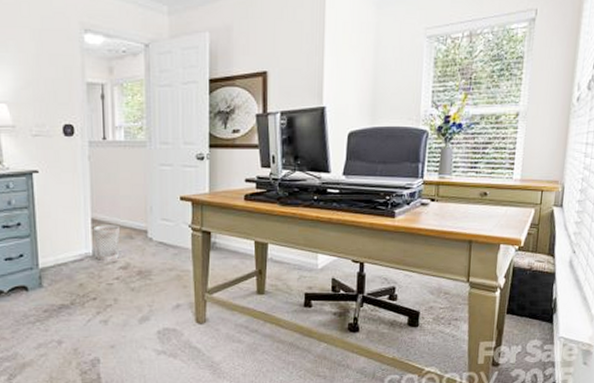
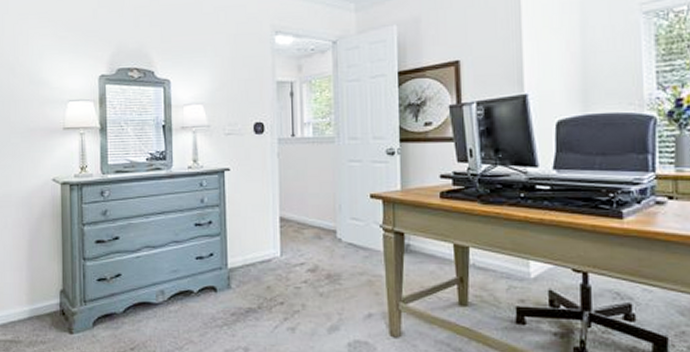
wastebasket: present [94,225,121,262] -> none [282,224,309,263]

